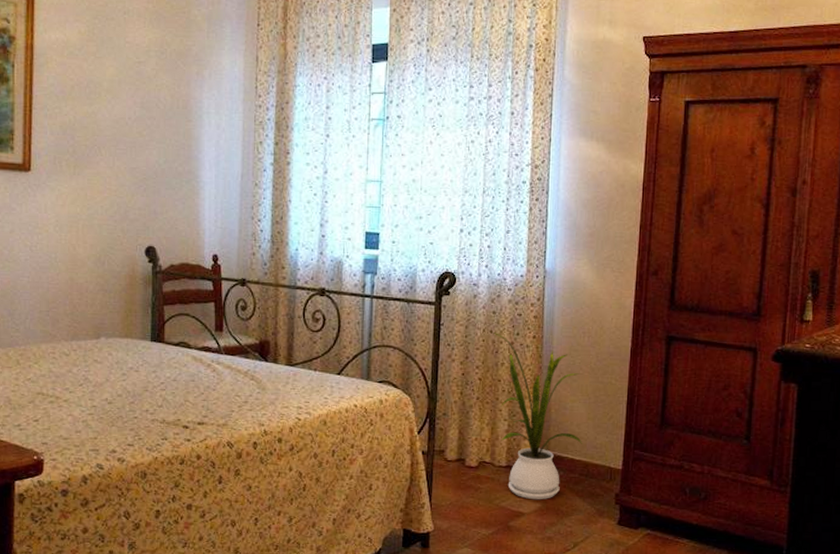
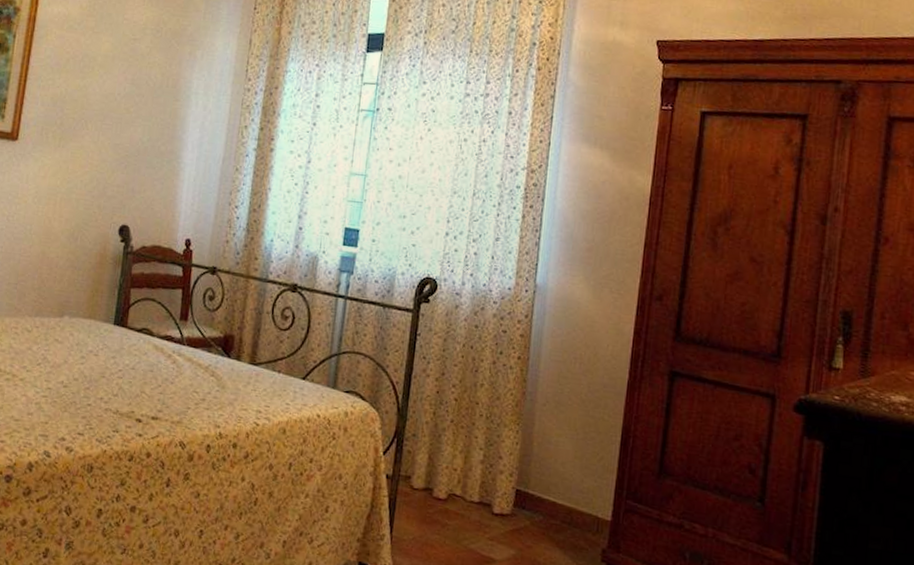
house plant: present [491,331,582,500] -> none [471,347,568,547]

